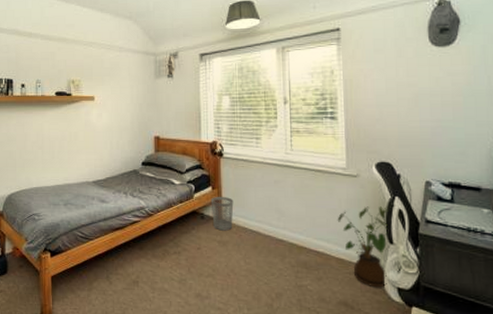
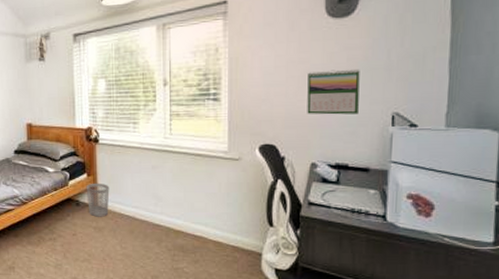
house plant: present [337,206,389,288] -> none [216,190,270,269]
calendar: none [417,93,466,135] -> present [307,68,360,115]

